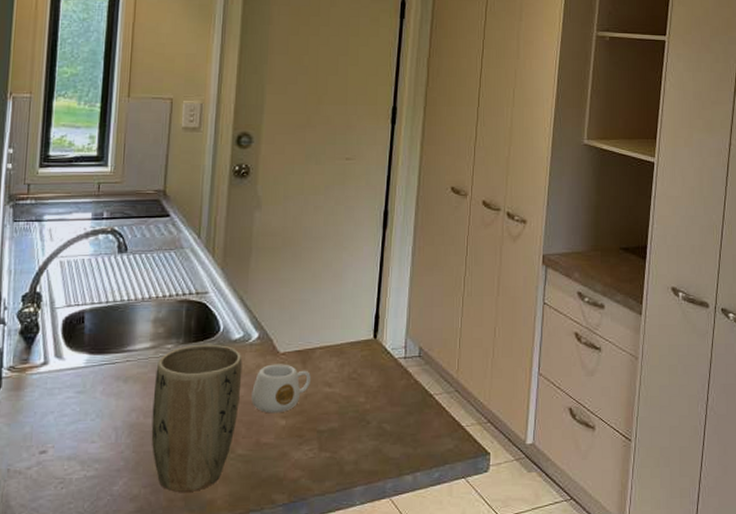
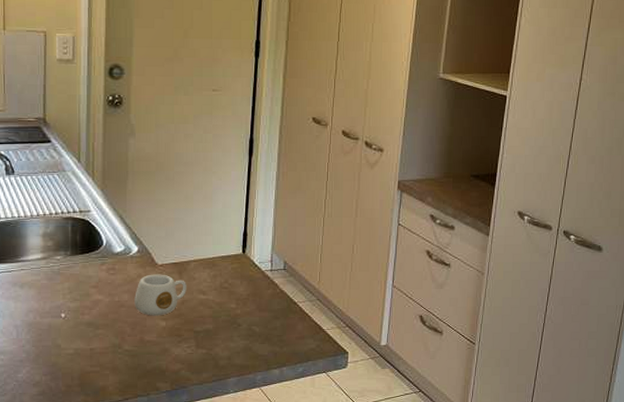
plant pot: present [151,344,243,492] -> none [47,256,125,380]

